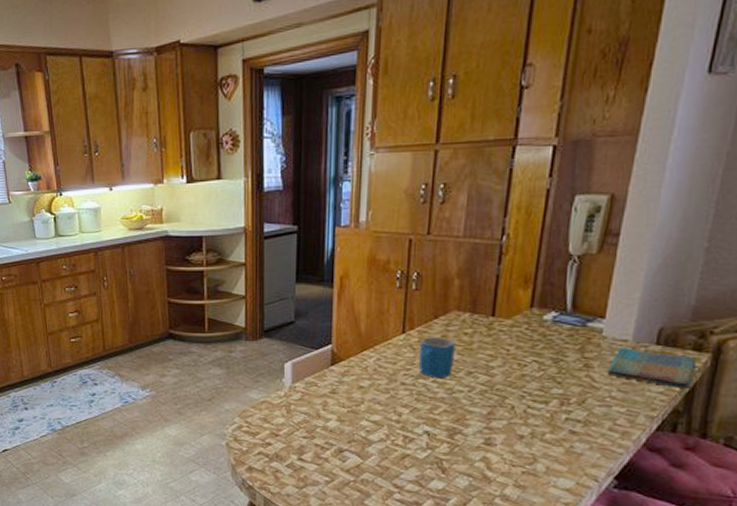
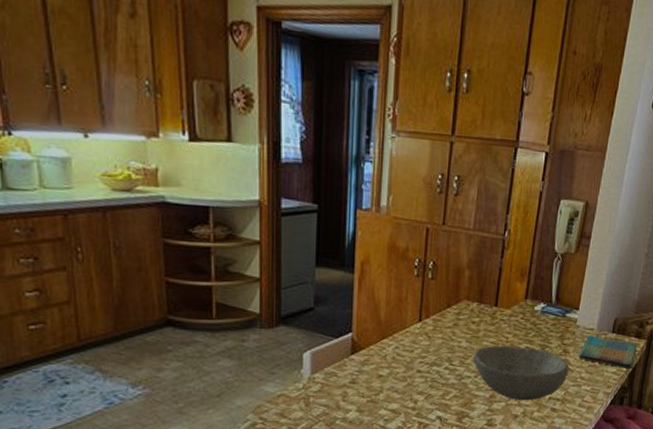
mug: present [419,337,456,379] -> none [433,325,465,366]
bowl: none [466,359,594,421] -> present [473,346,569,401]

